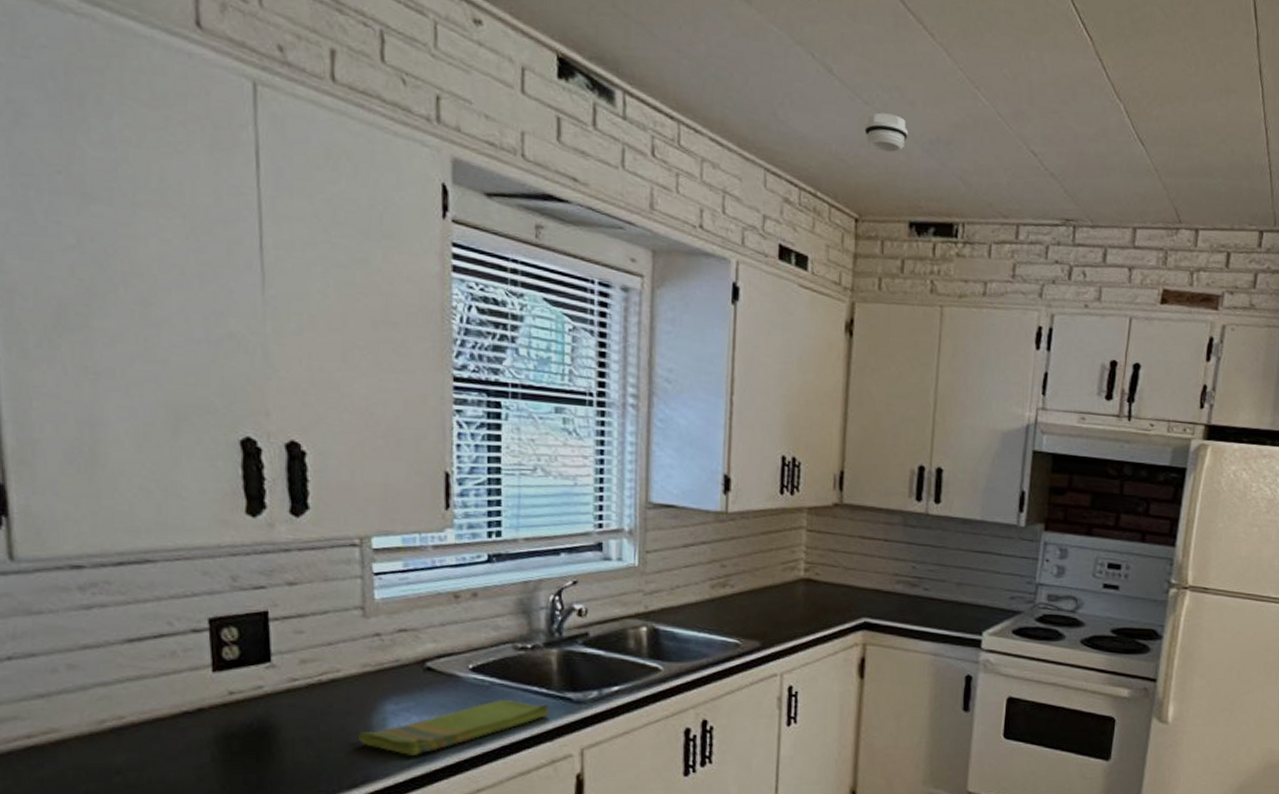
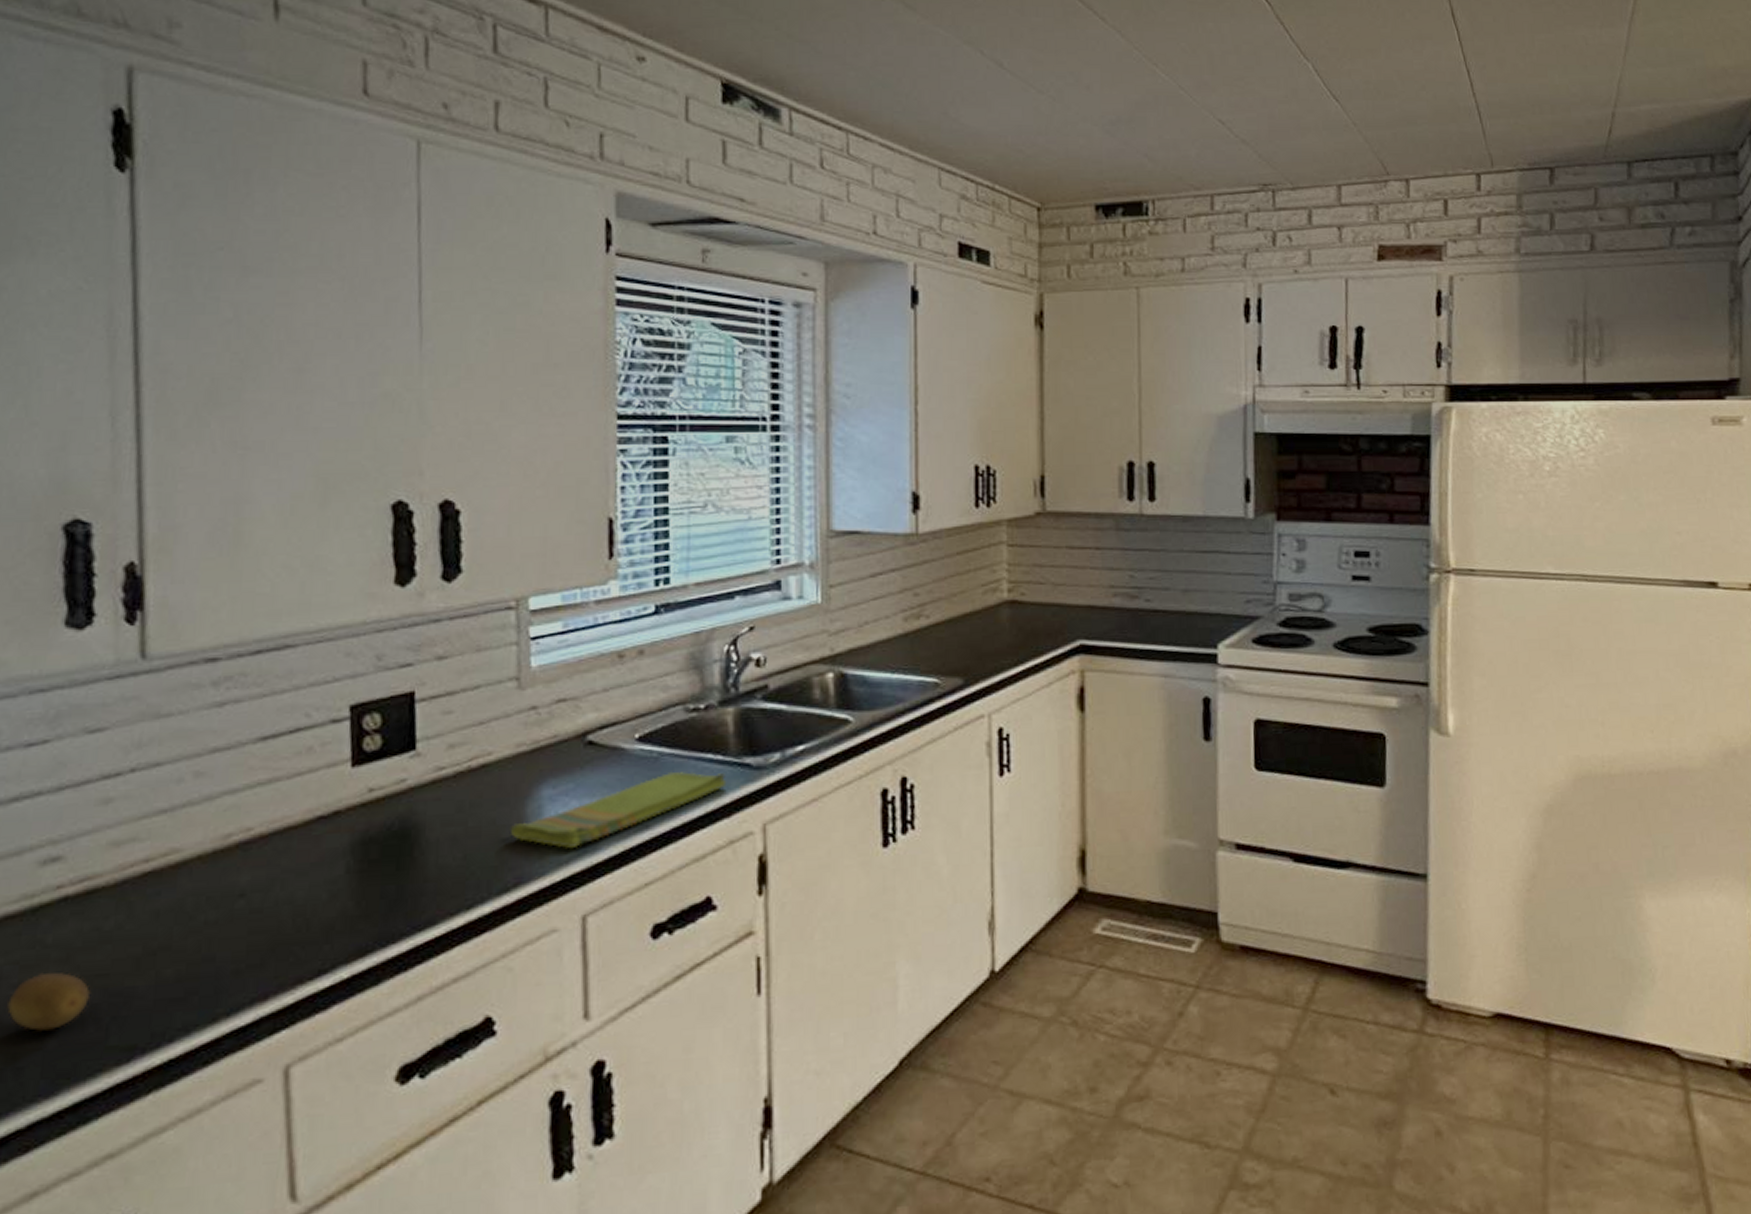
smoke detector: present [864,112,909,153] -> none [1040,99,1087,138]

